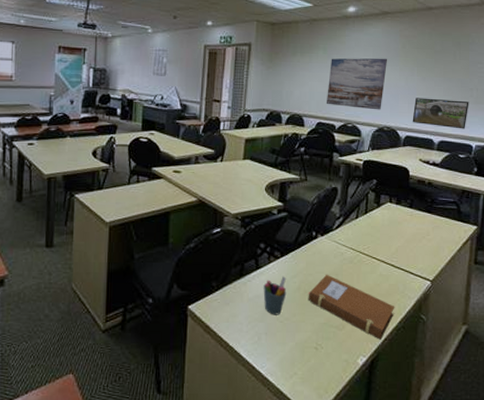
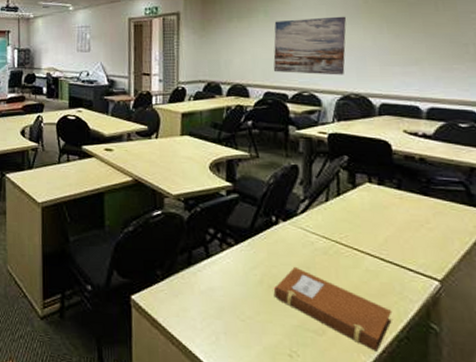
pen holder: present [263,276,287,315] -> none [217,267,247,313]
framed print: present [412,97,469,129] -> none [387,58,466,93]

